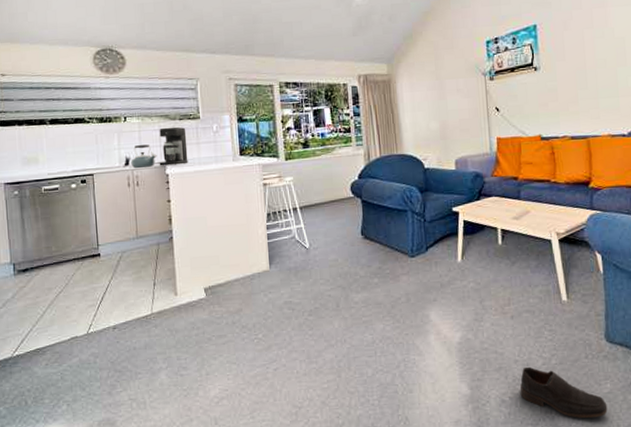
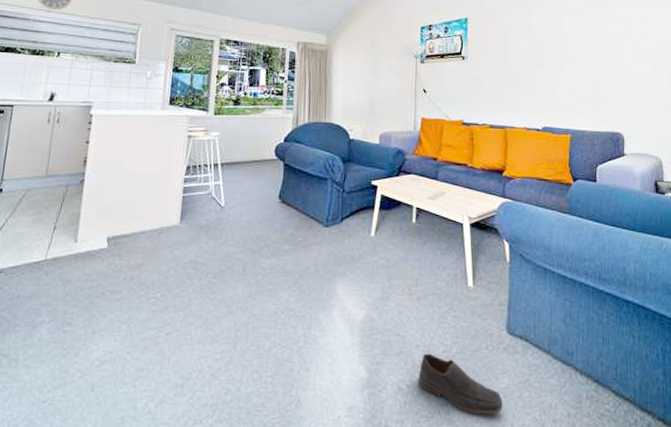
kettle: present [131,144,157,169] -> none [55,82,85,106]
coffee maker: present [159,126,188,166] -> none [84,67,119,107]

